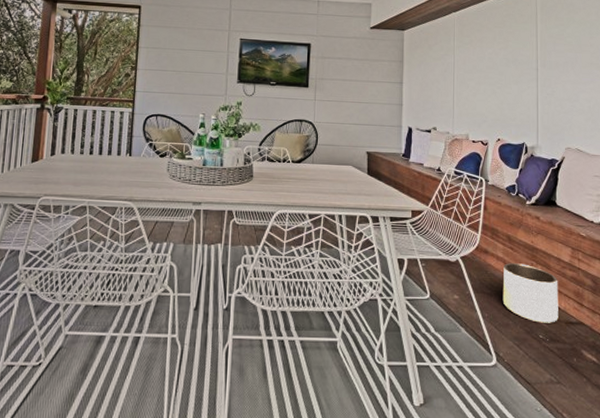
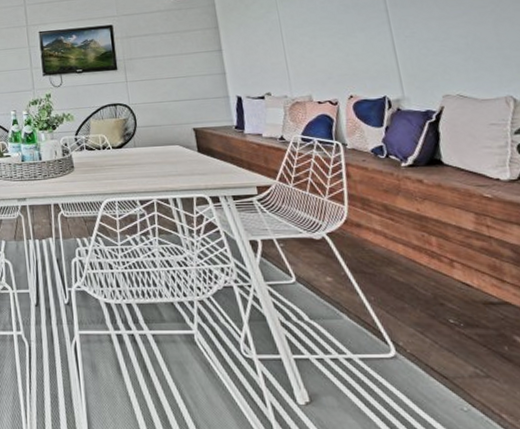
planter: present [502,263,558,323] -> none [384,236,472,305]

